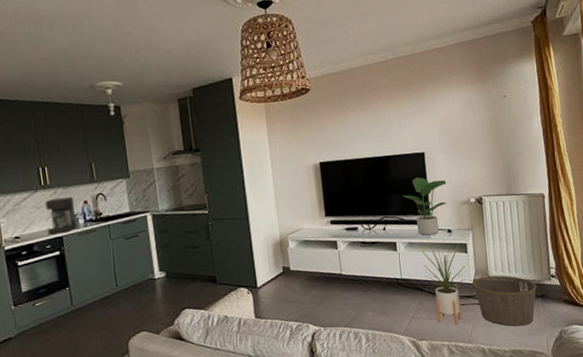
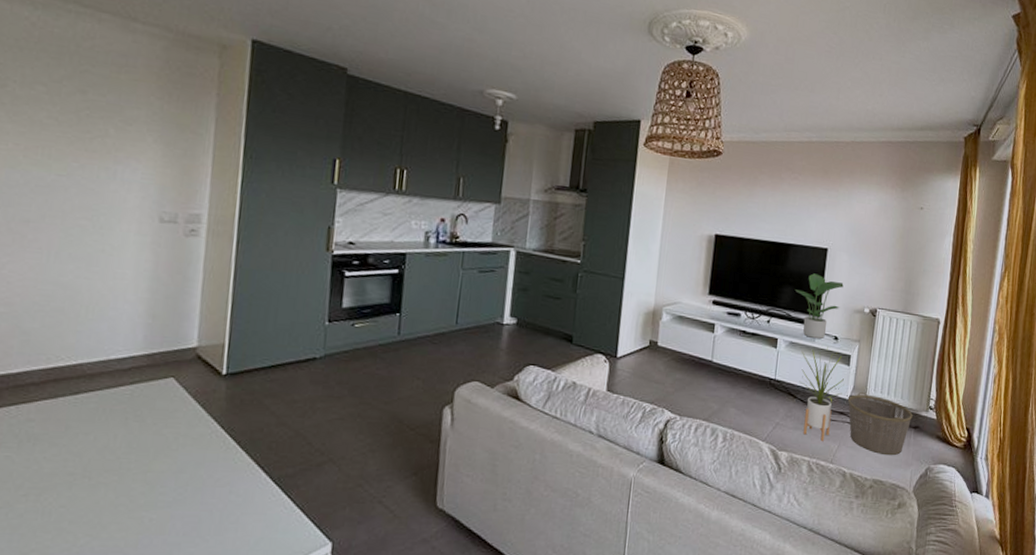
coffee maker: present [45,196,78,235] -> none [389,207,429,251]

